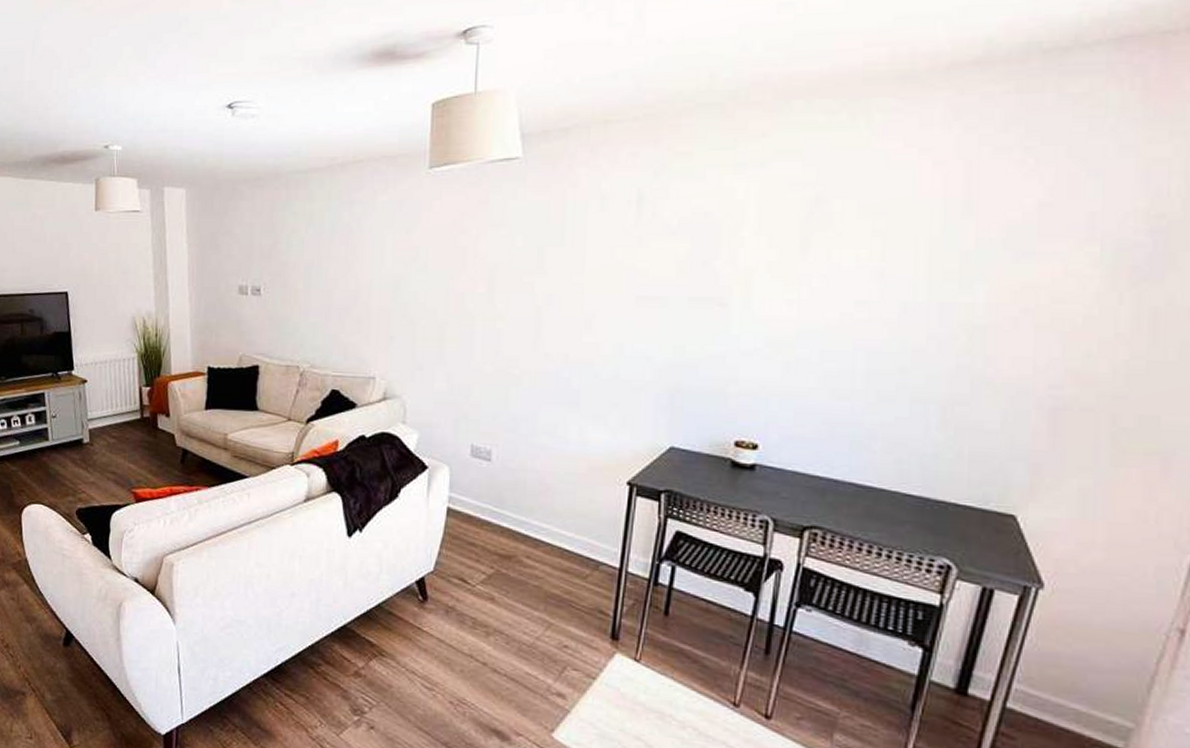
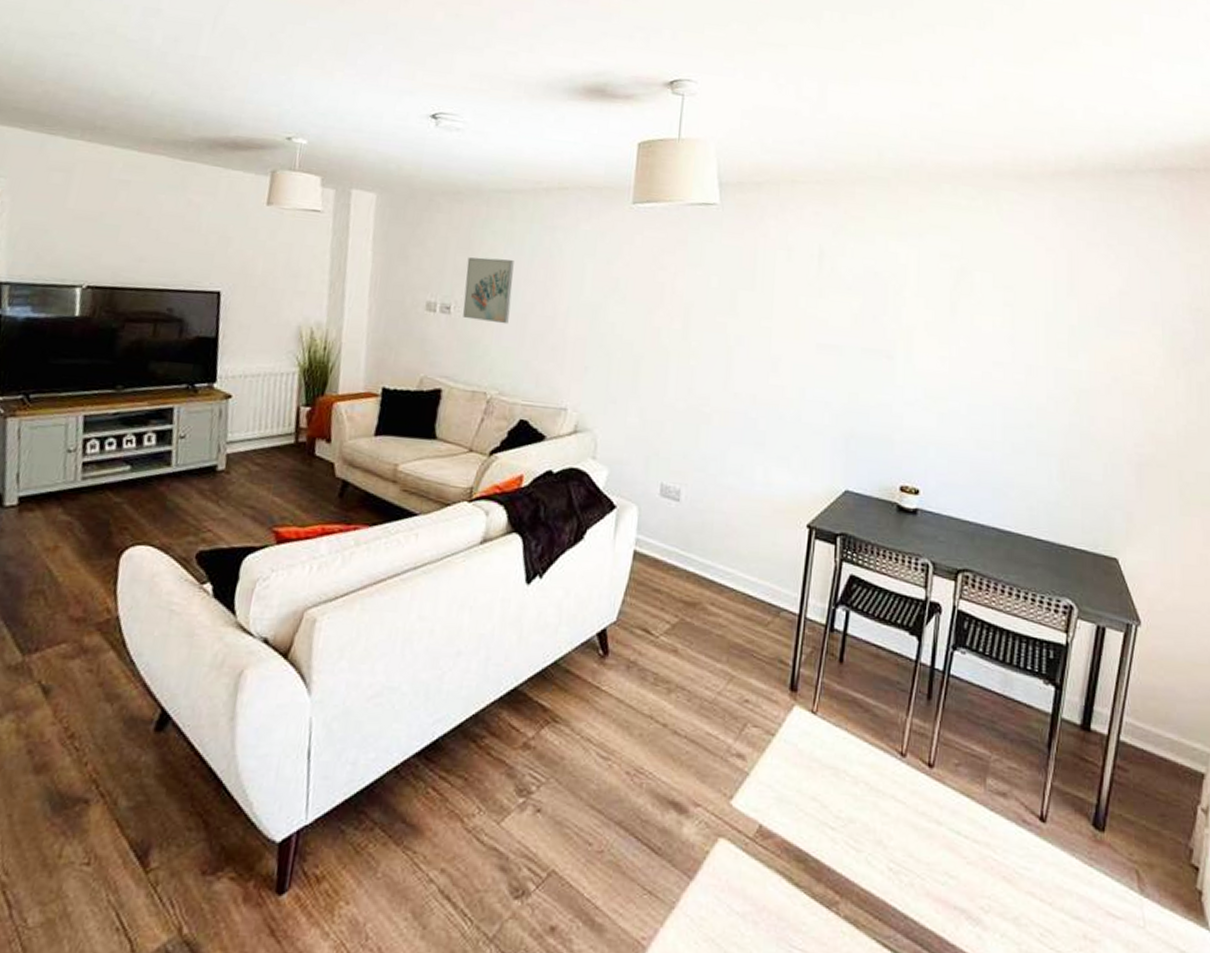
wall art: none [271,239,316,301] -> present [463,257,514,325]

